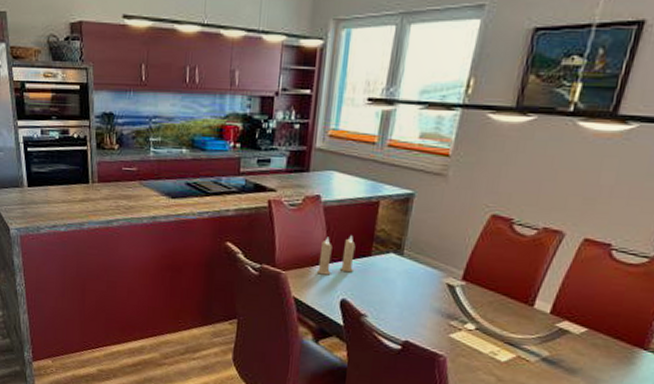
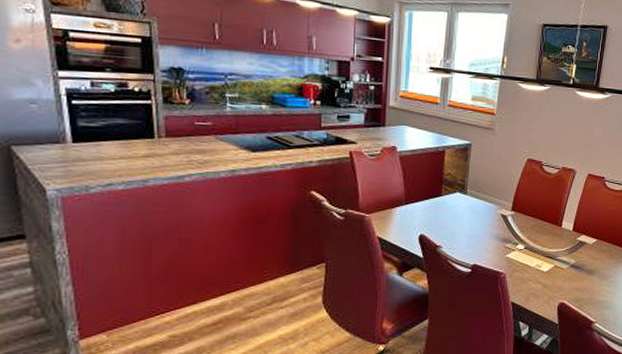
candle: present [316,235,356,275] -> none [396,179,429,215]

